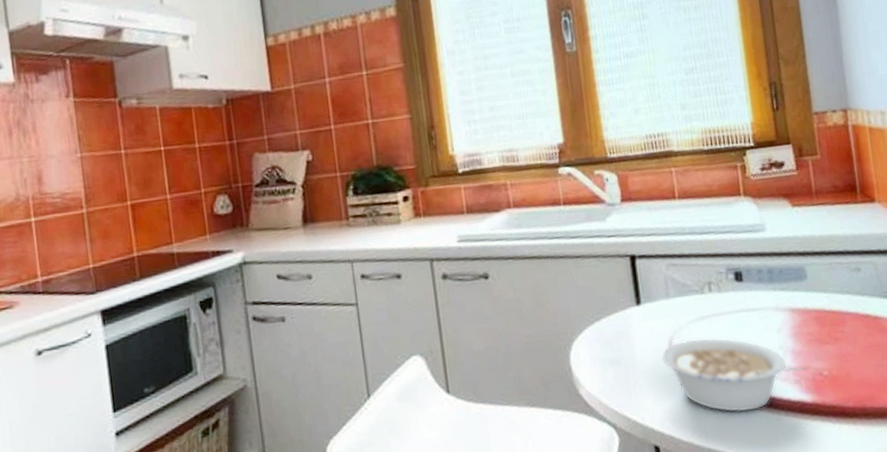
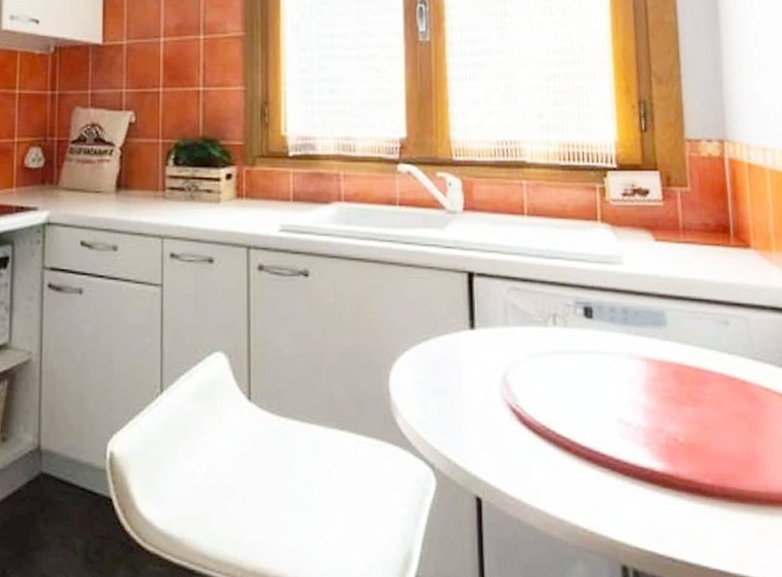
legume: present [661,337,806,413] -> none [493,377,658,472]

